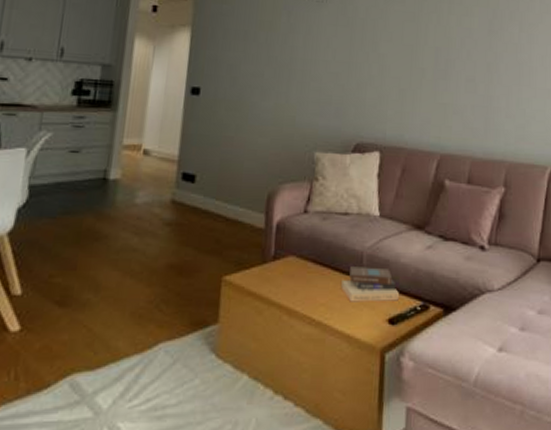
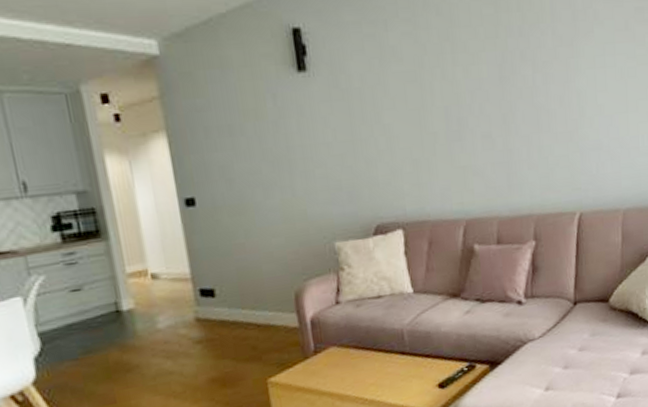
books: present [340,266,399,302] -> none [386,340,445,377]

